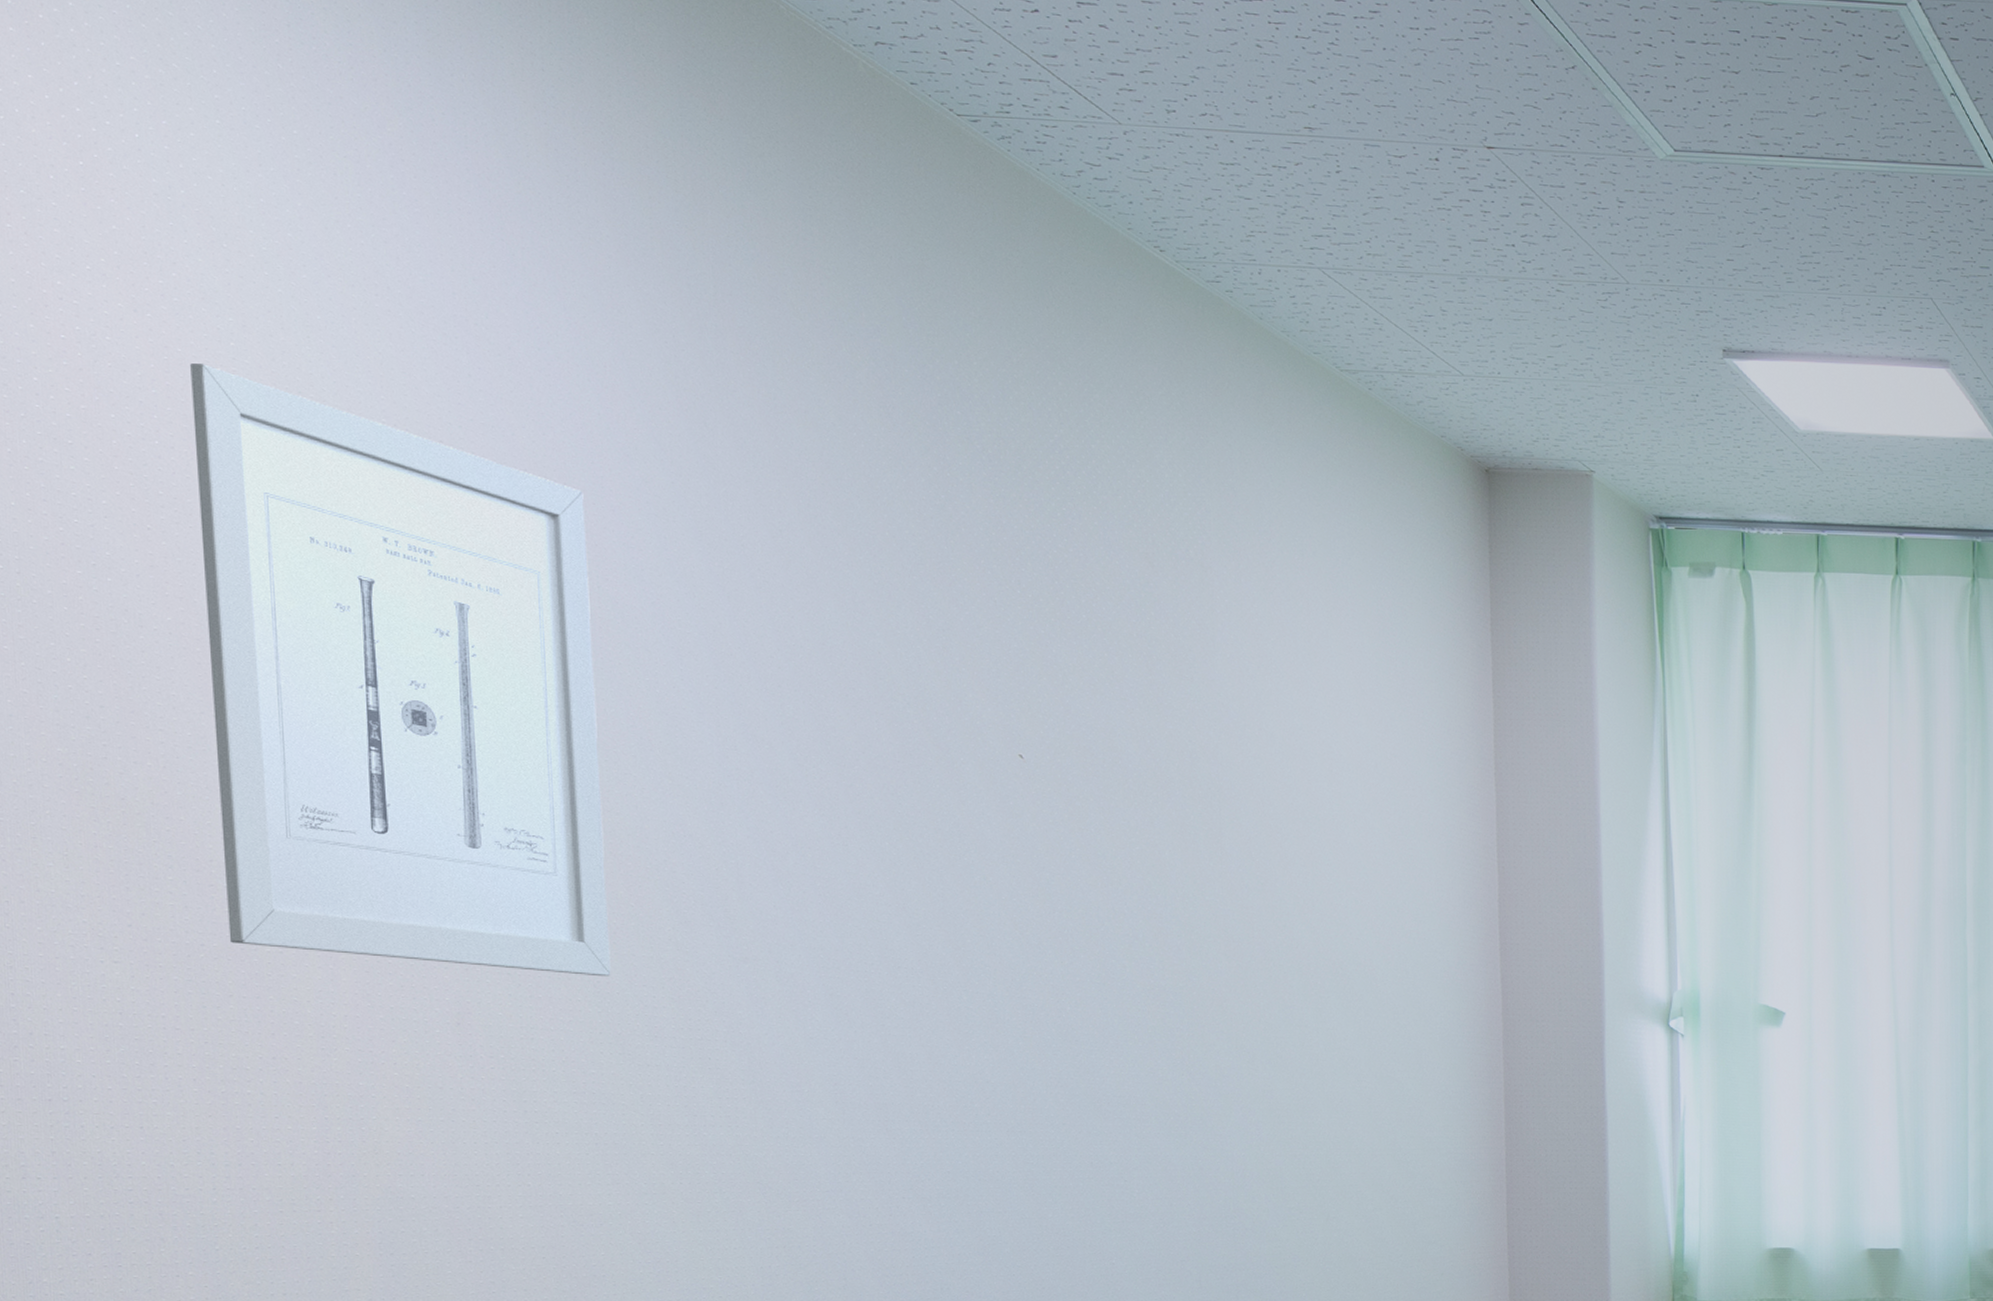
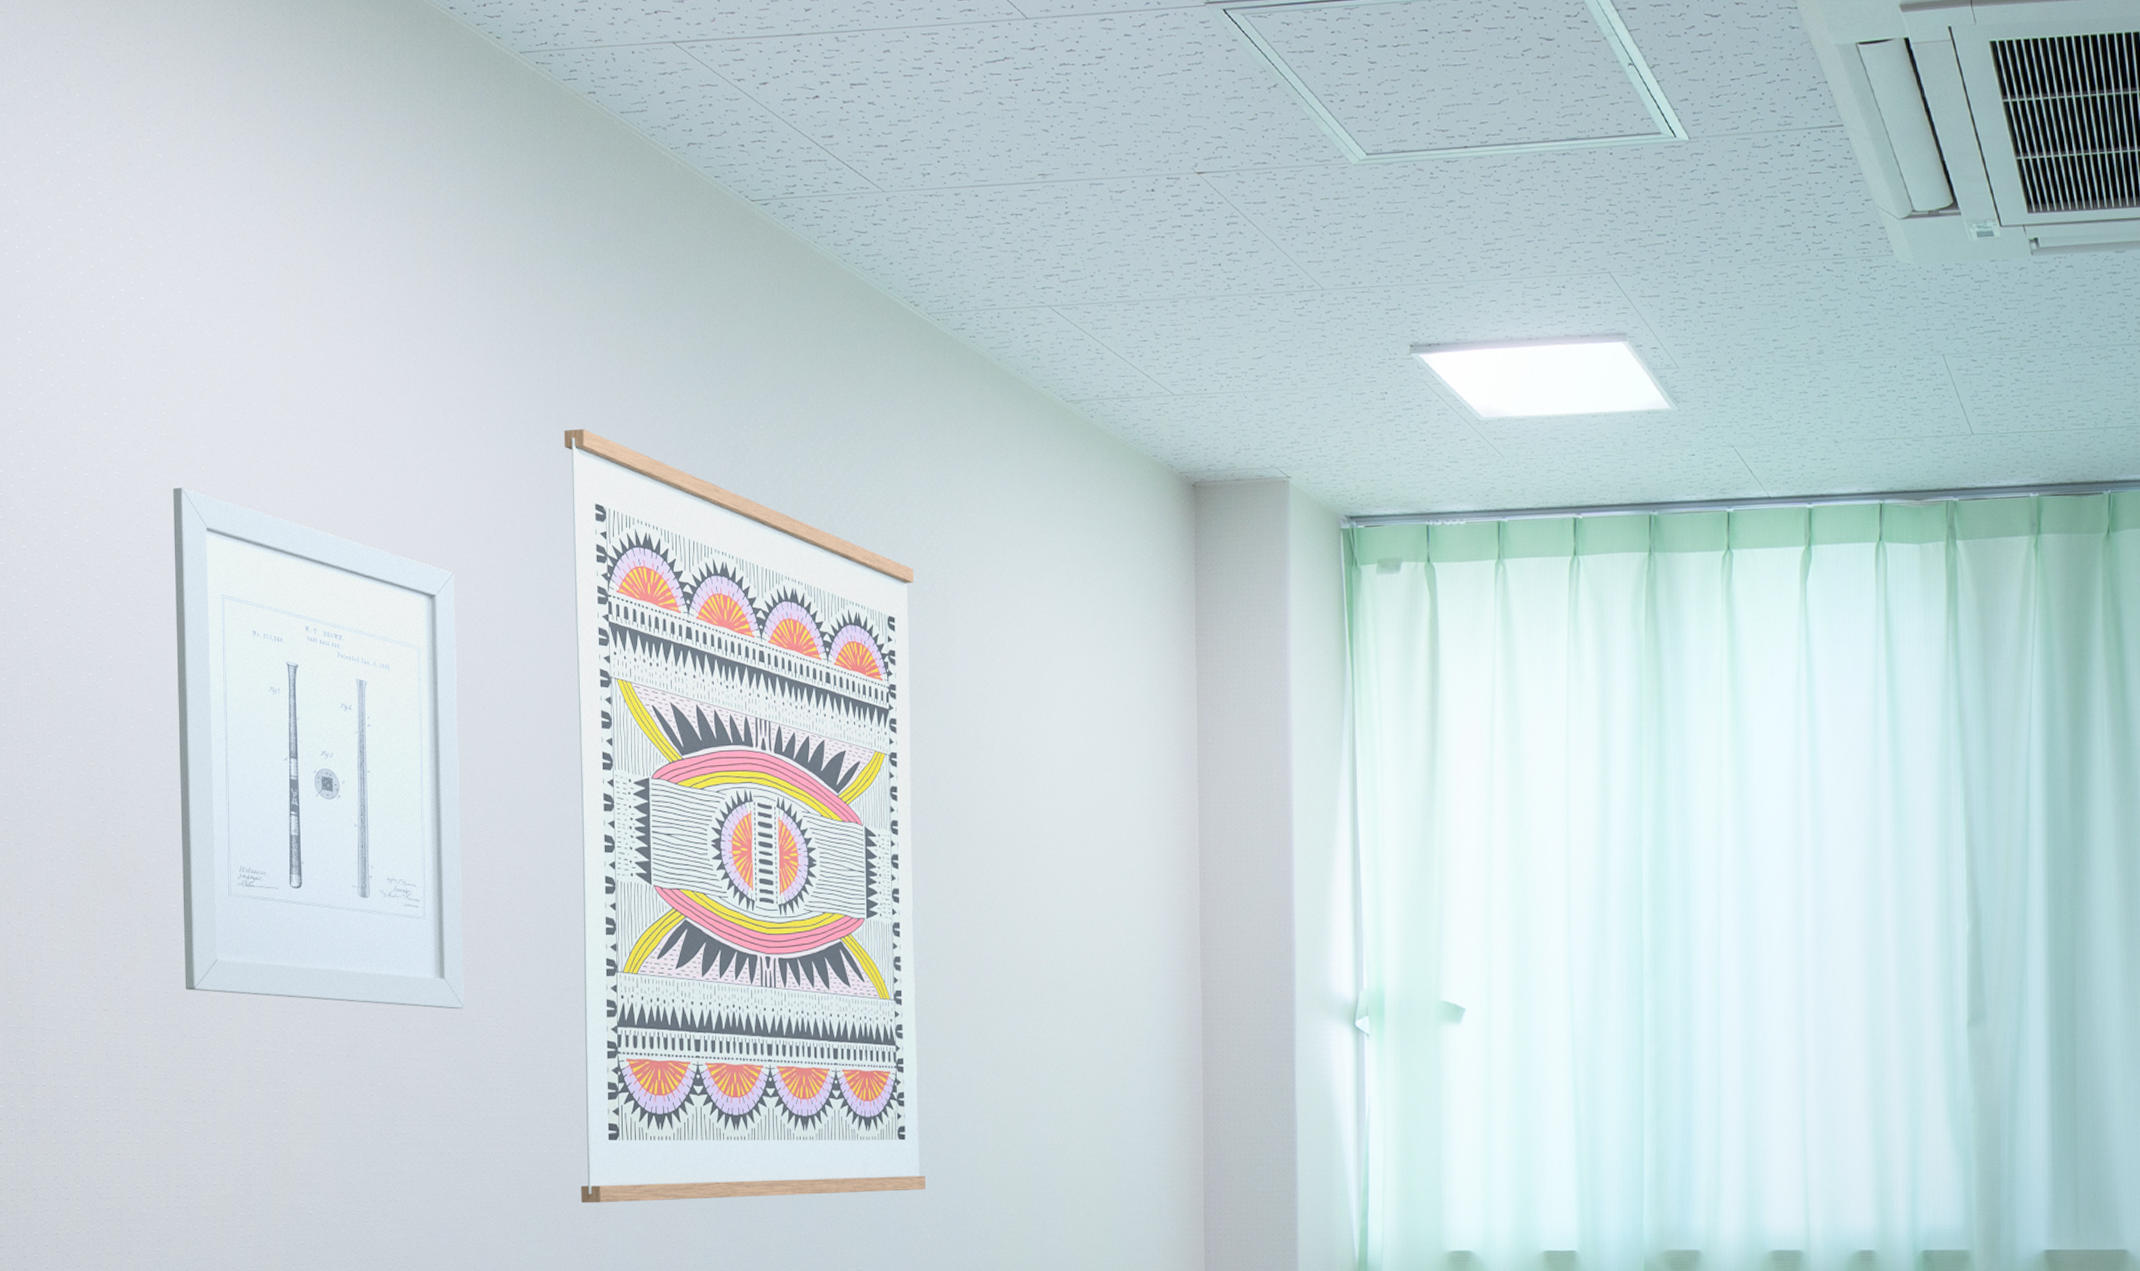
wall art: none [723,344,1190,1191] -> present [564,429,925,1203]

